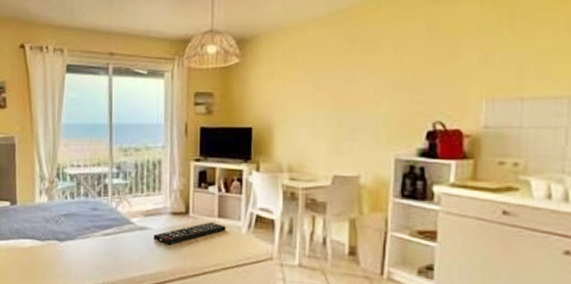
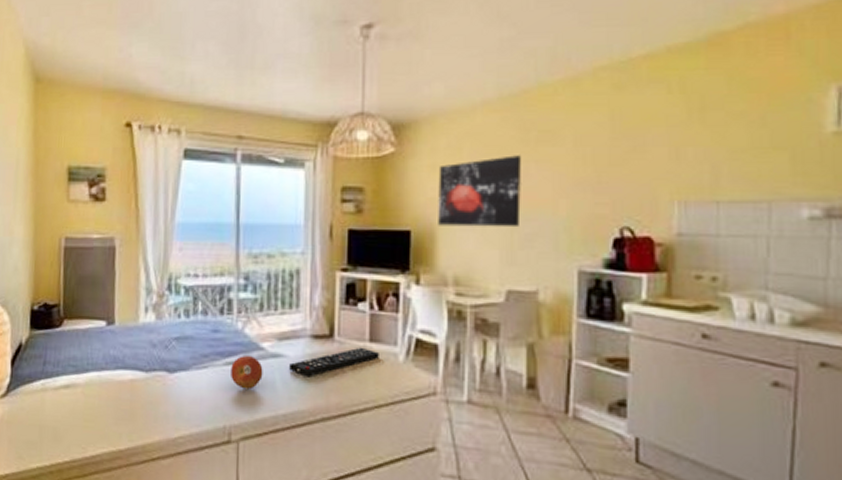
fruit: none [107,228,133,255] -> present [231,355,263,390]
wall art: none [275,62,347,124] -> present [438,155,521,228]

